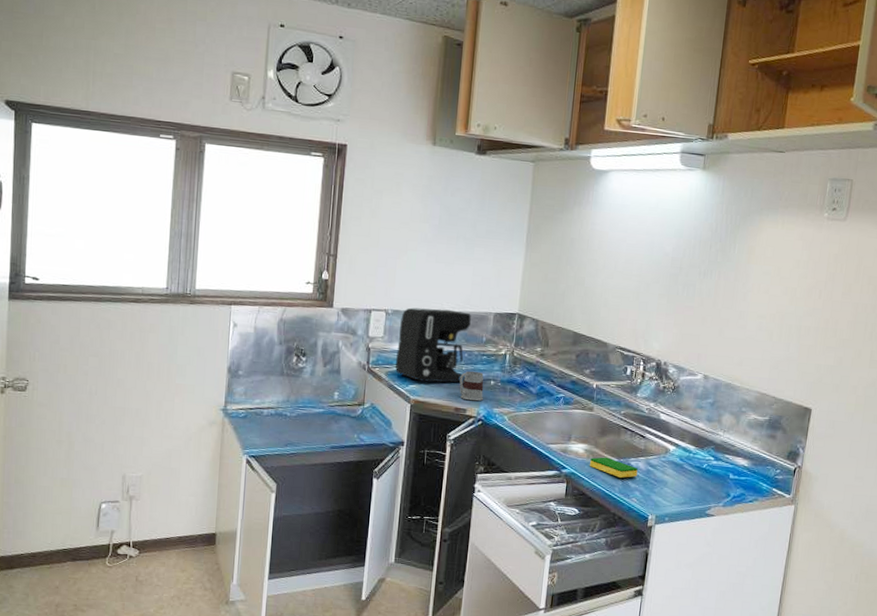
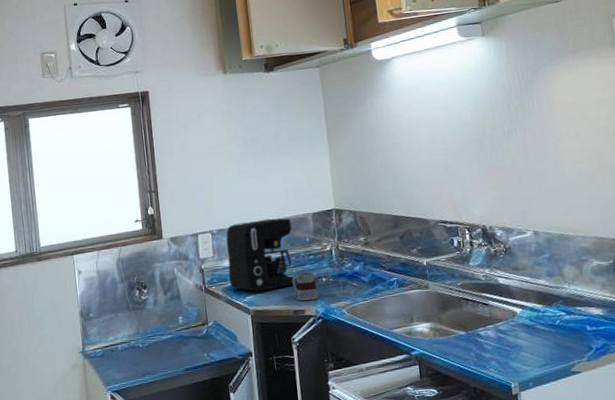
dish sponge: present [589,457,638,478] -> none [437,331,489,350]

